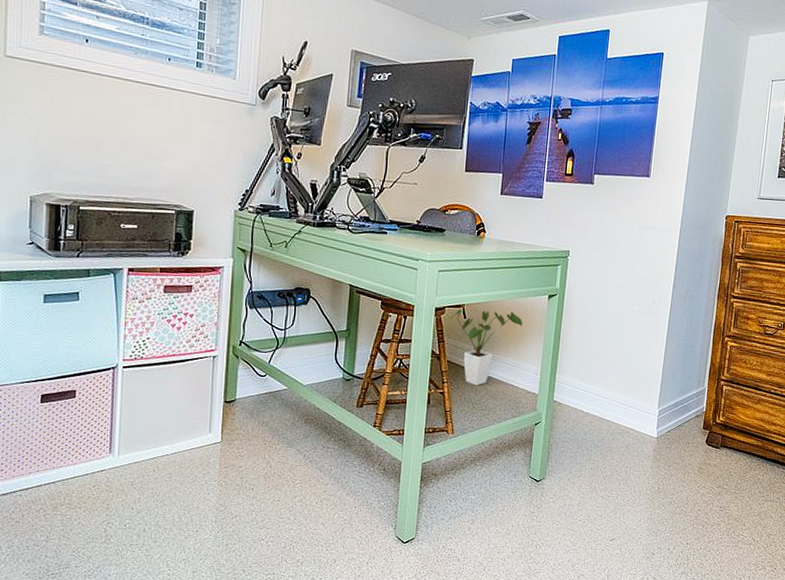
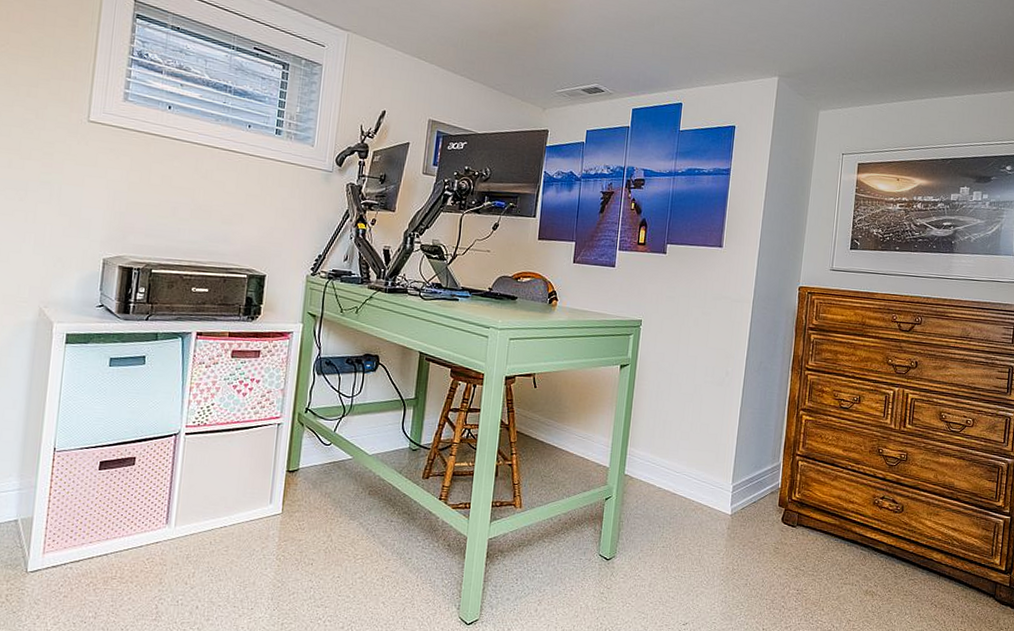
house plant: present [450,310,523,386] -> none [520,379,594,458]

